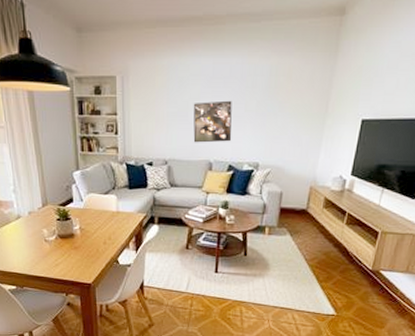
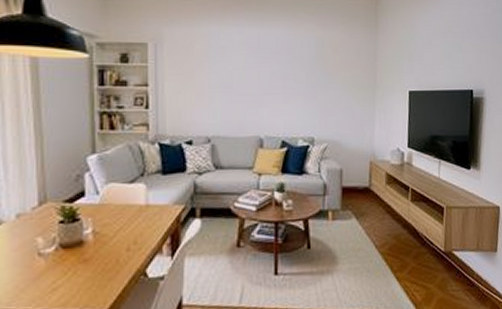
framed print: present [193,100,232,143] -> none [238,71,283,117]

